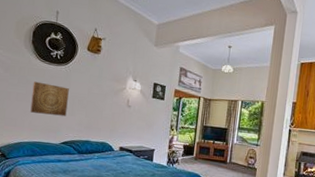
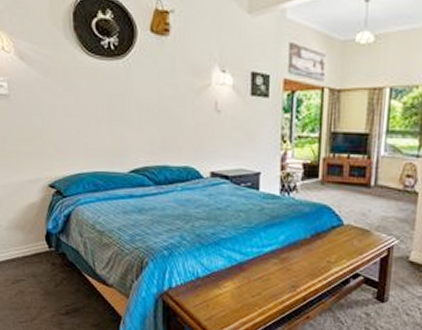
wall art: present [30,81,69,117] -> none [83,86,133,133]

